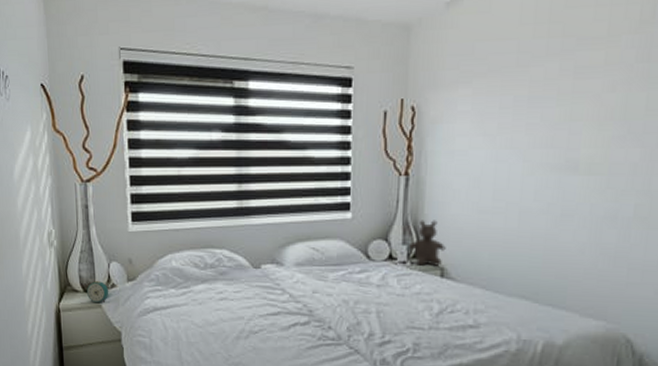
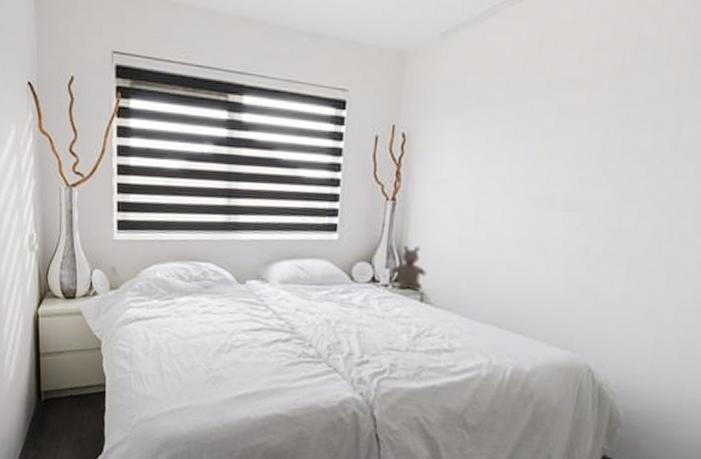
alarm clock: present [86,280,109,303] -> none [67,287,91,310]

